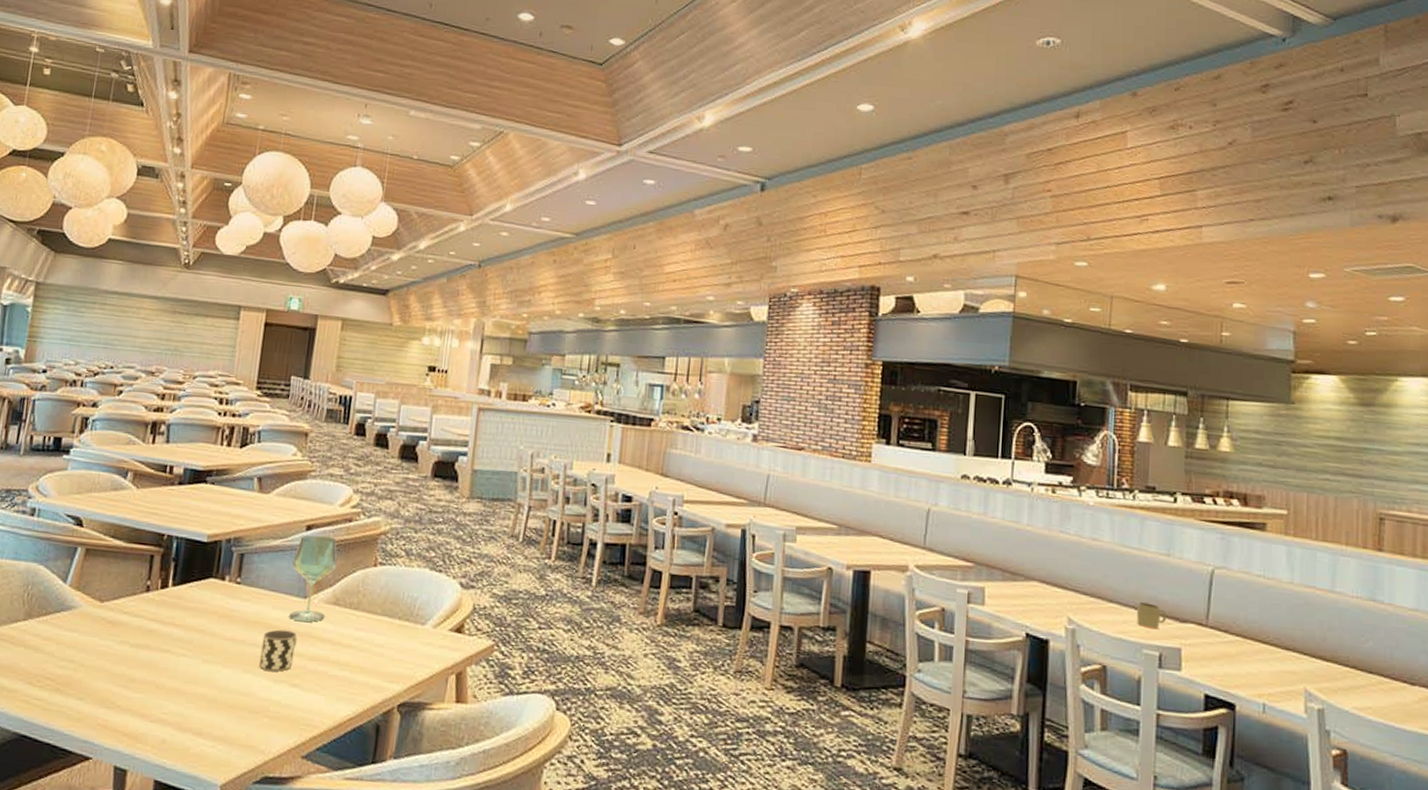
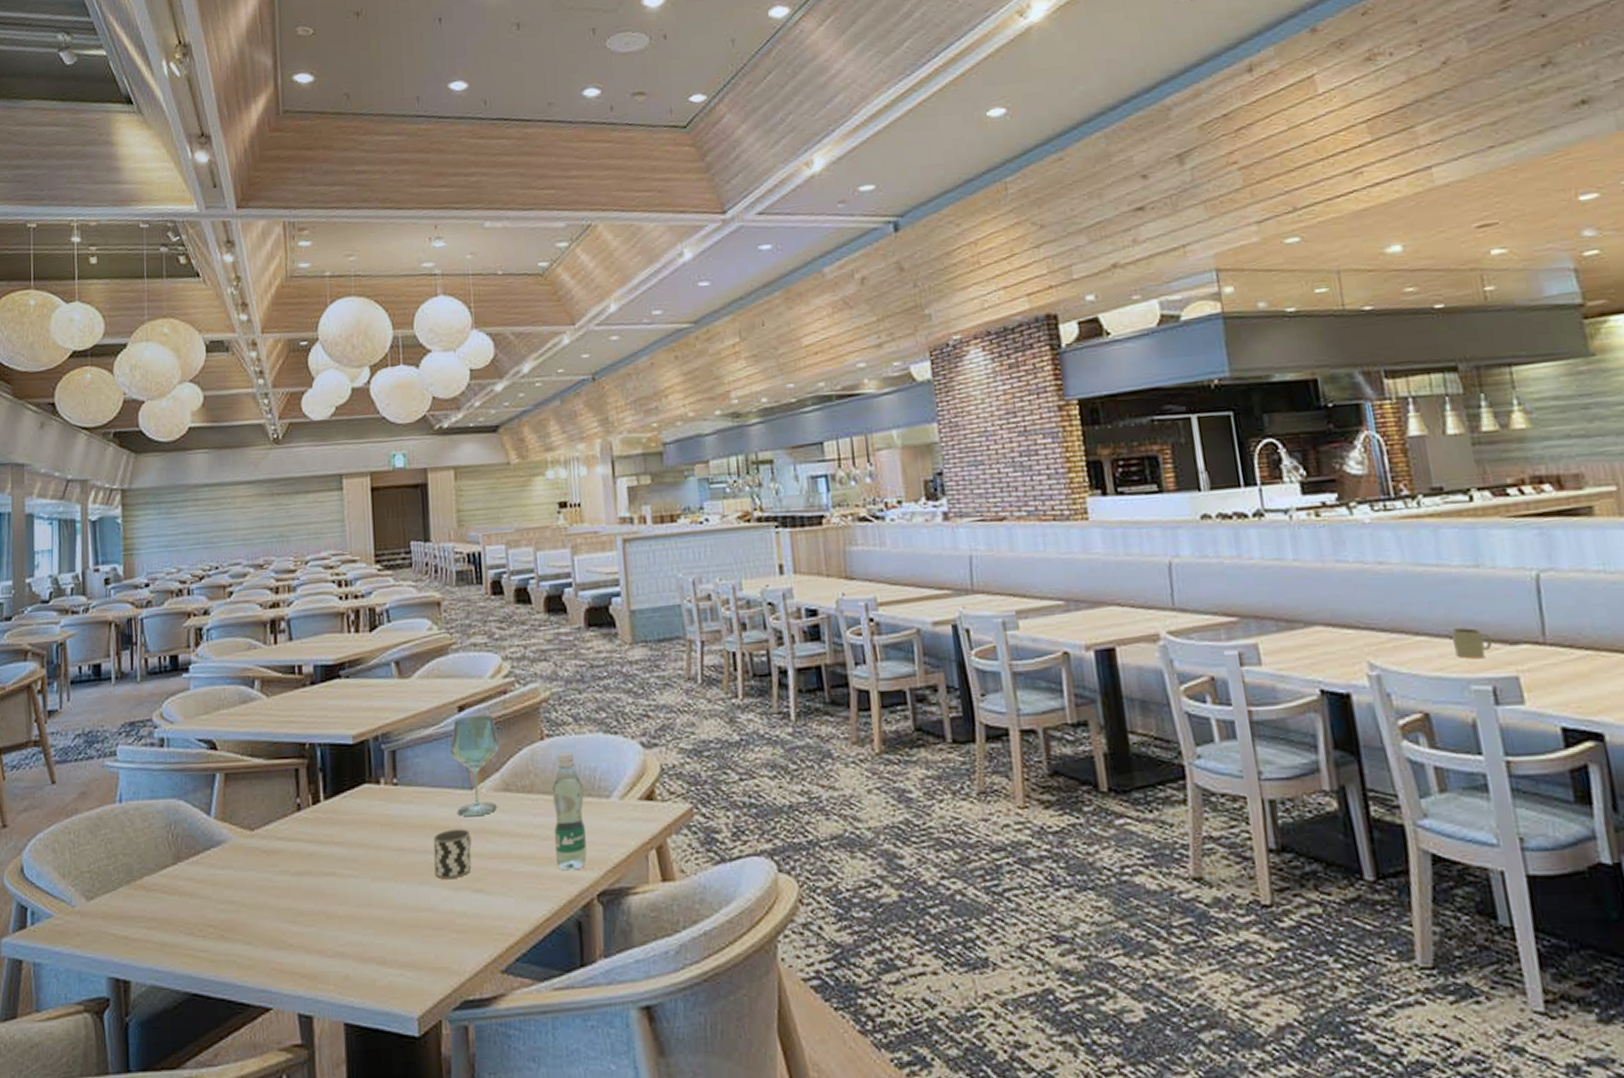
bottle: none [367,580,404,681] -> present [551,752,587,871]

